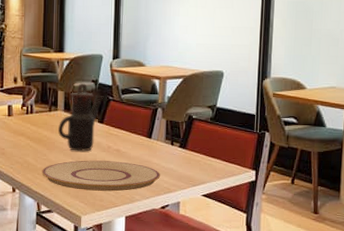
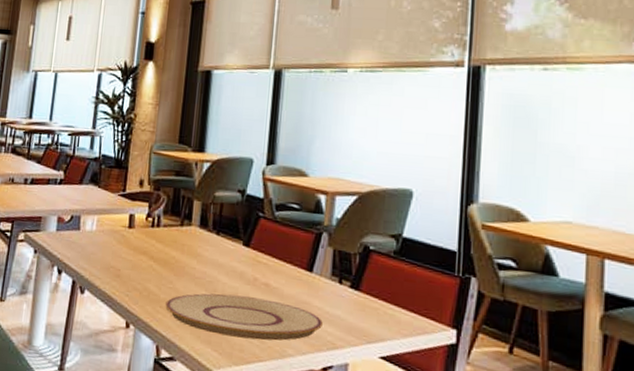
teapot: present [58,83,104,152] -> none [190,193,252,283]

